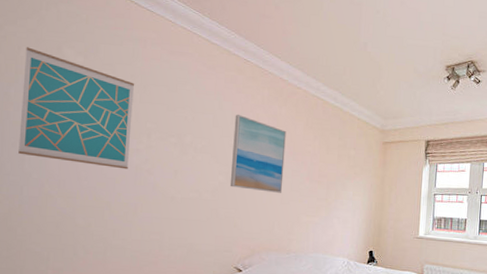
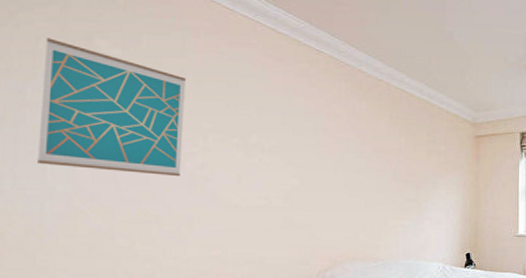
wall art: present [229,115,286,193] -> none [304,111,368,195]

